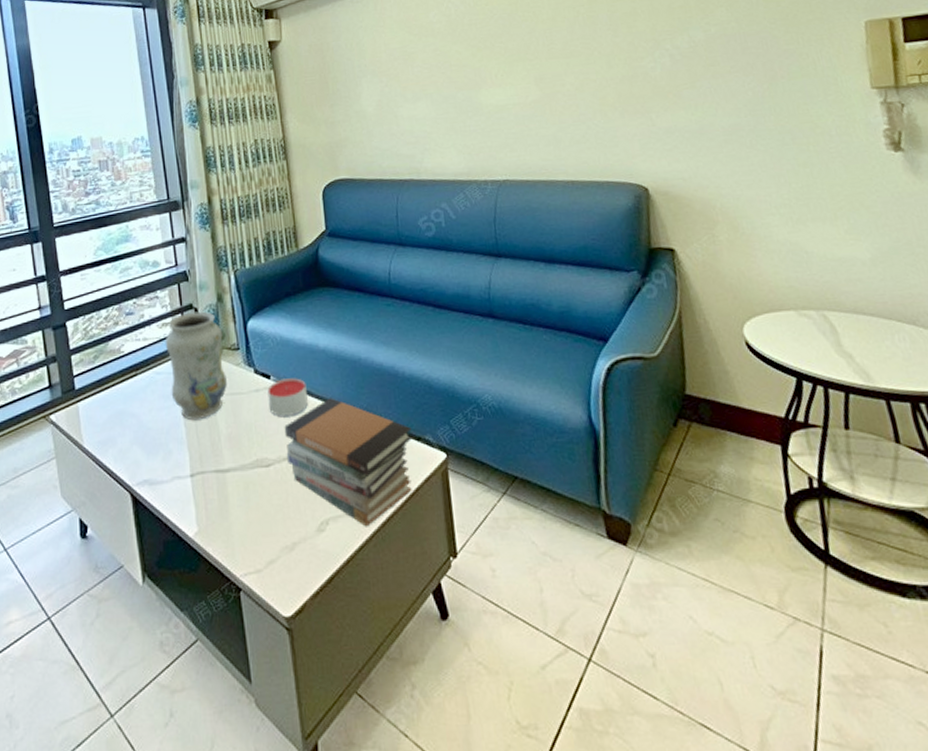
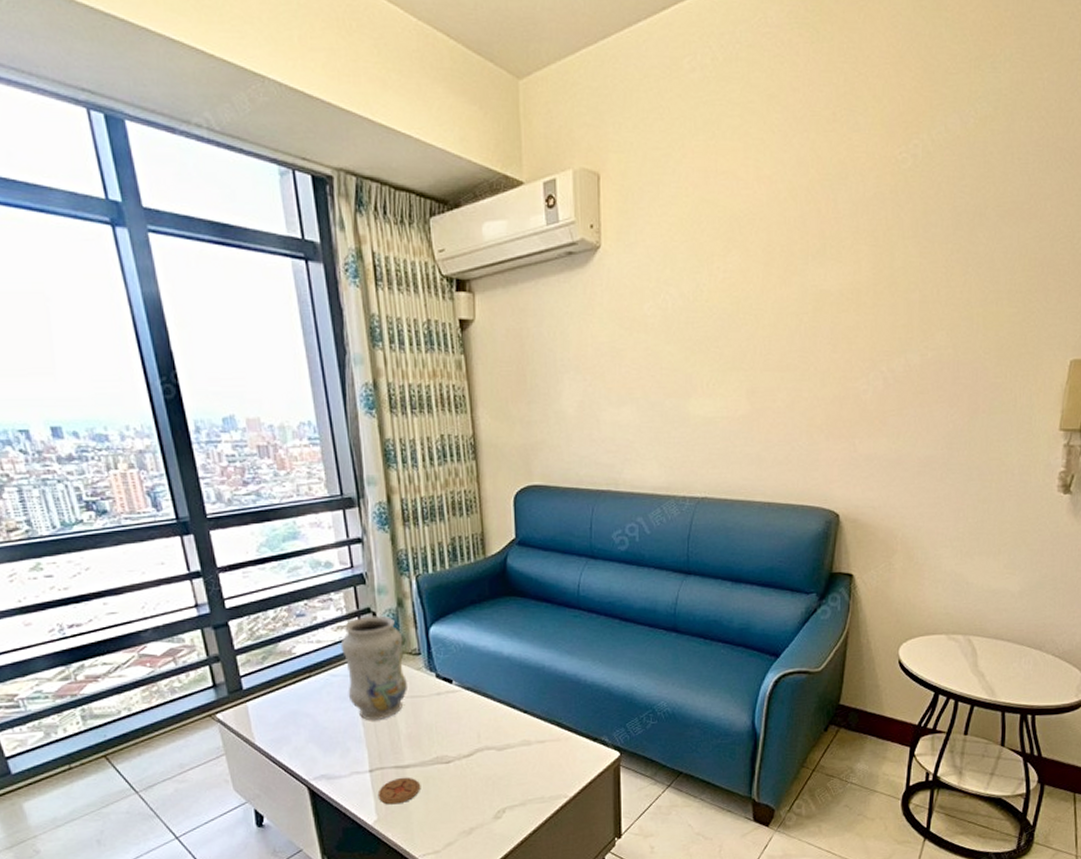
coaster: none [198,482,241,514] -> present [377,777,420,805]
candle: present [267,378,308,416] -> none [449,683,490,718]
book stack: present [284,398,413,527] -> none [465,702,590,814]

